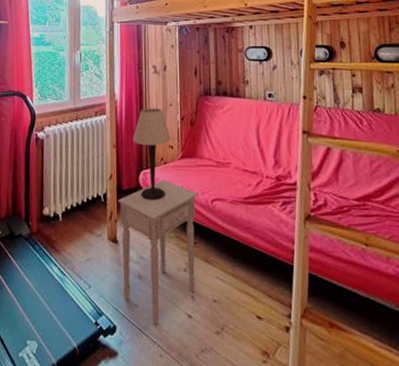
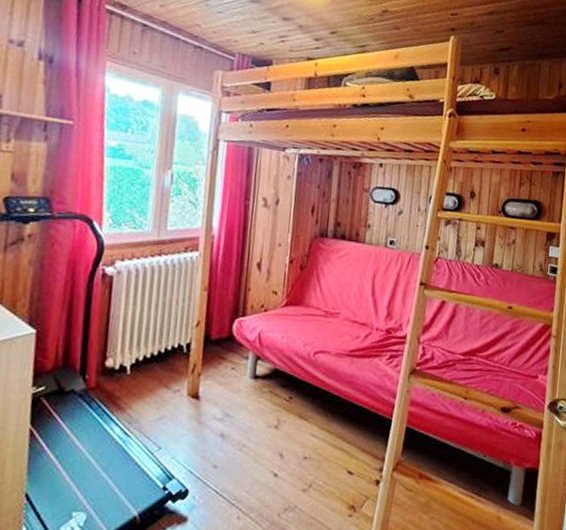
nightstand: present [118,180,199,326] -> none [201,329,301,487]
table lamp: present [132,108,172,201] -> none [229,246,276,352]

